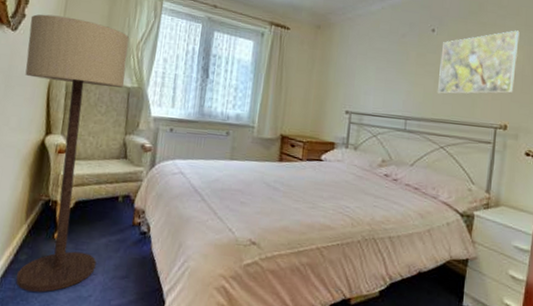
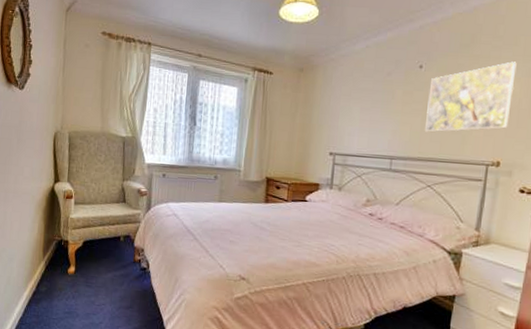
floor lamp: present [16,14,129,293] -> none [33,72,121,319]

